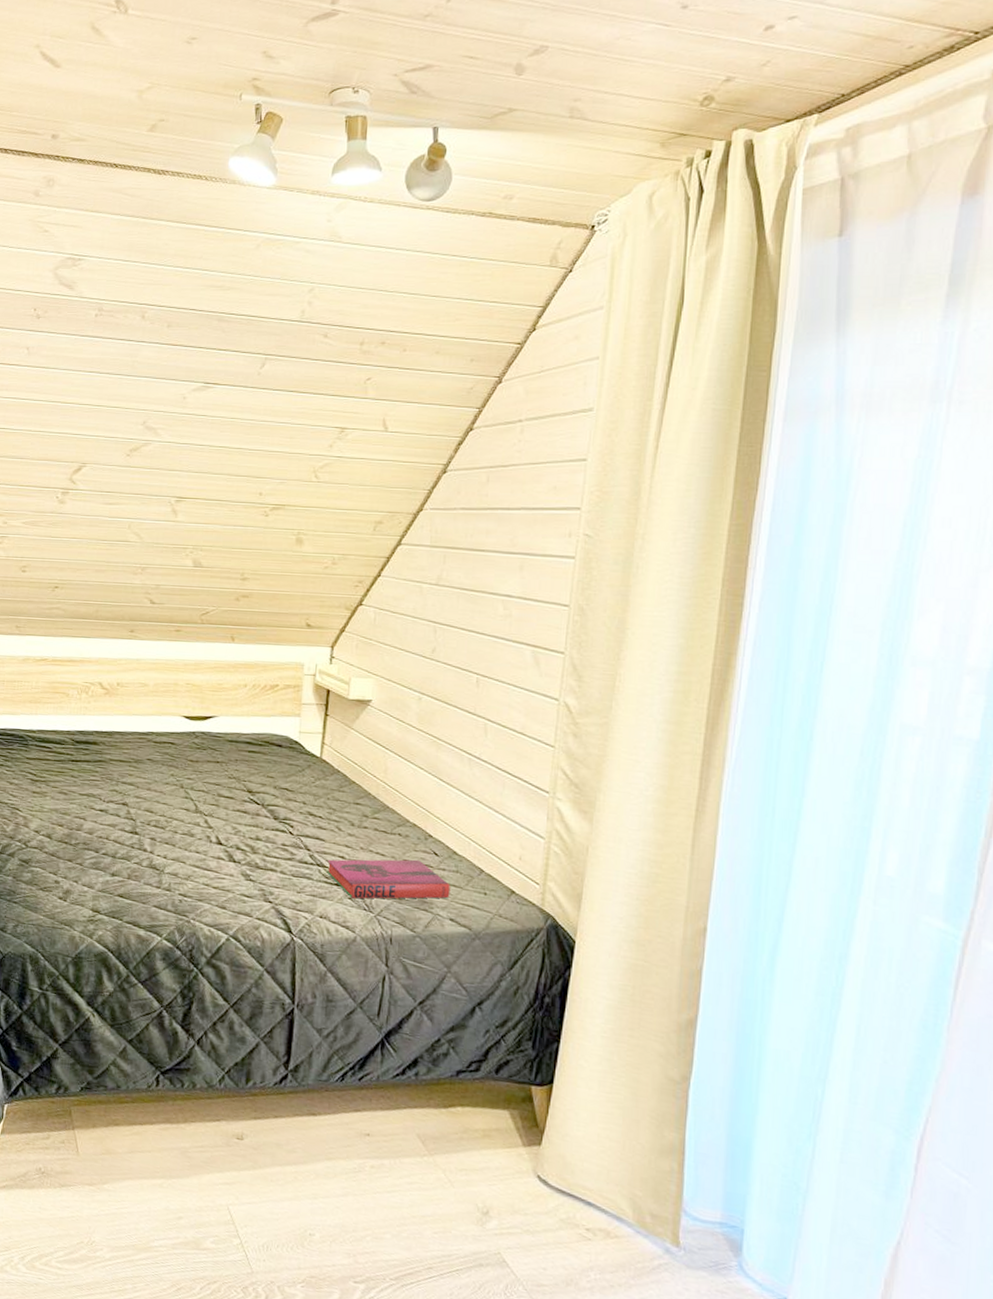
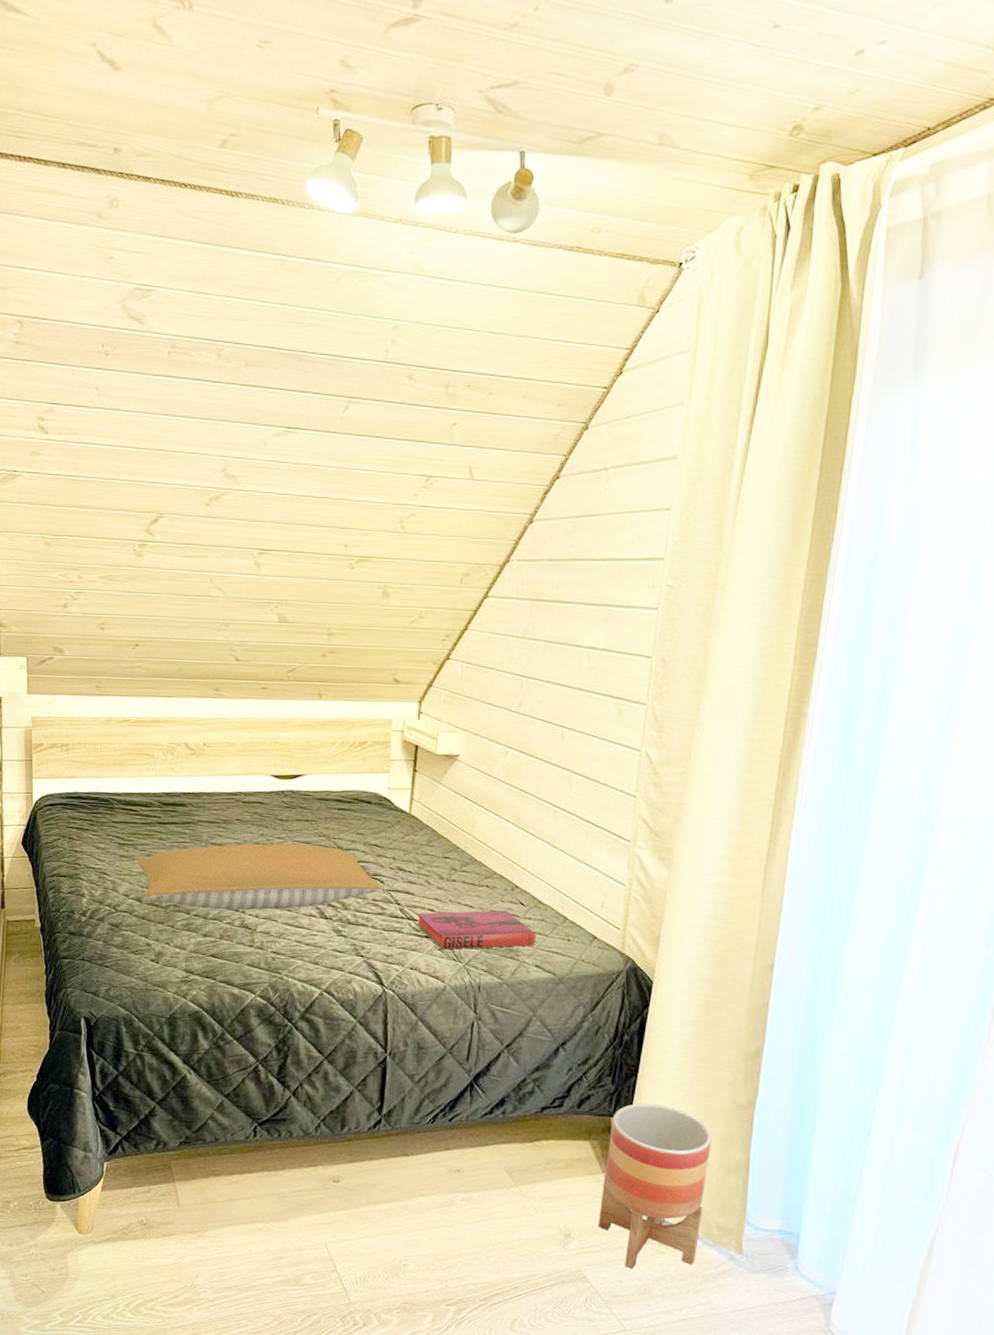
pillow: none [49,784,294,851] -> present [137,844,384,911]
planter: none [519,1072,643,1256] -> present [599,1103,712,1269]

